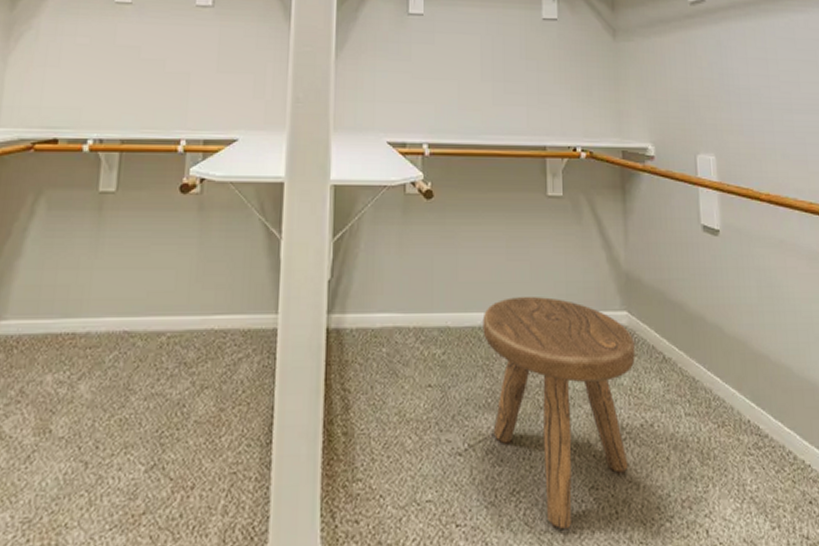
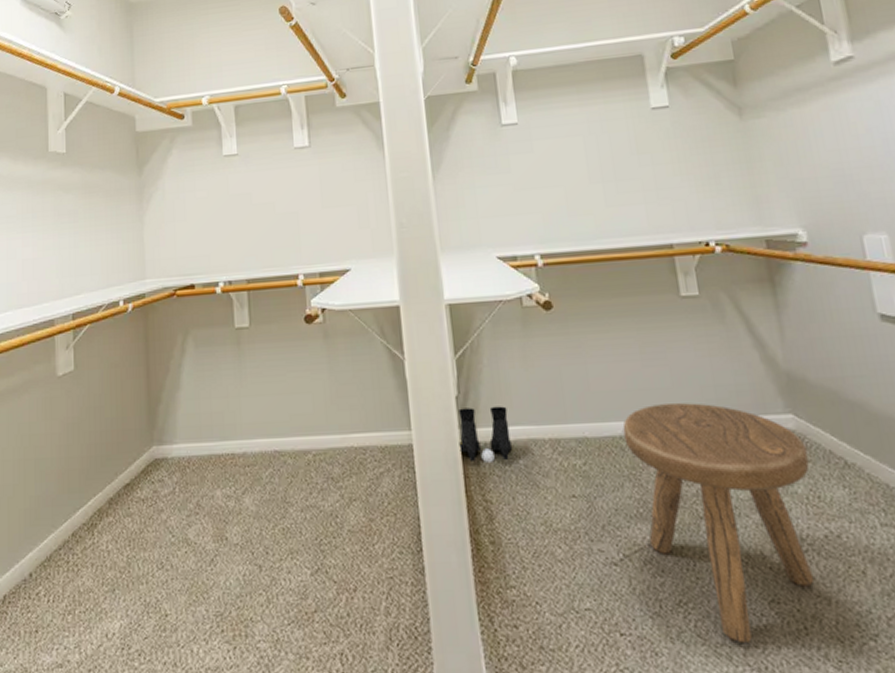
boots: none [325,292,378,349] -> present [459,406,513,462]

